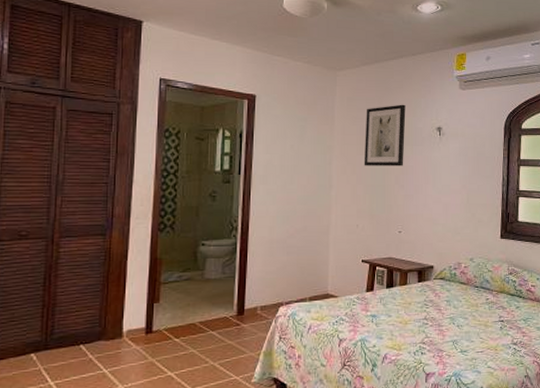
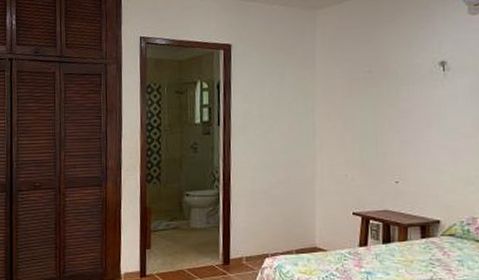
wall art: present [364,104,406,167] -> none [351,39,400,111]

